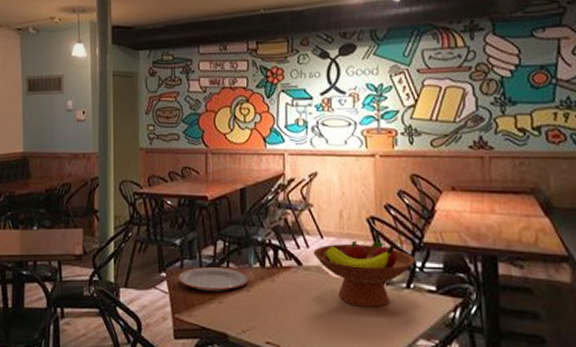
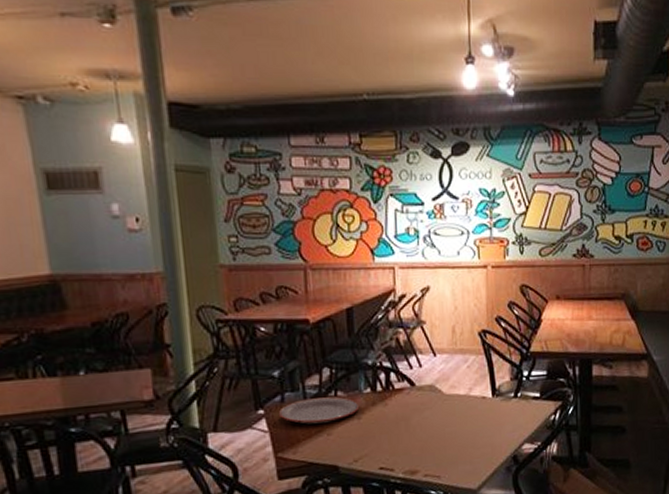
fruit bowl: present [313,240,415,307] -> none [426,354,522,421]

